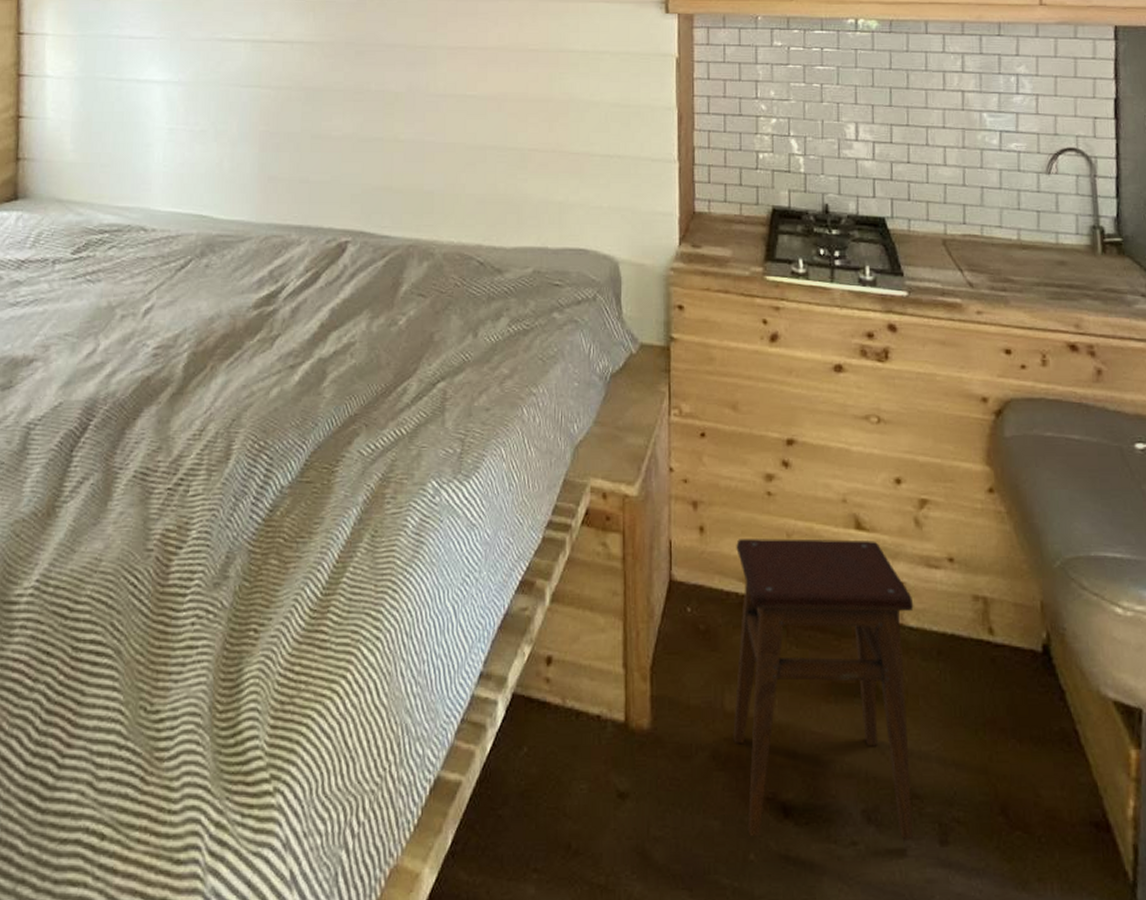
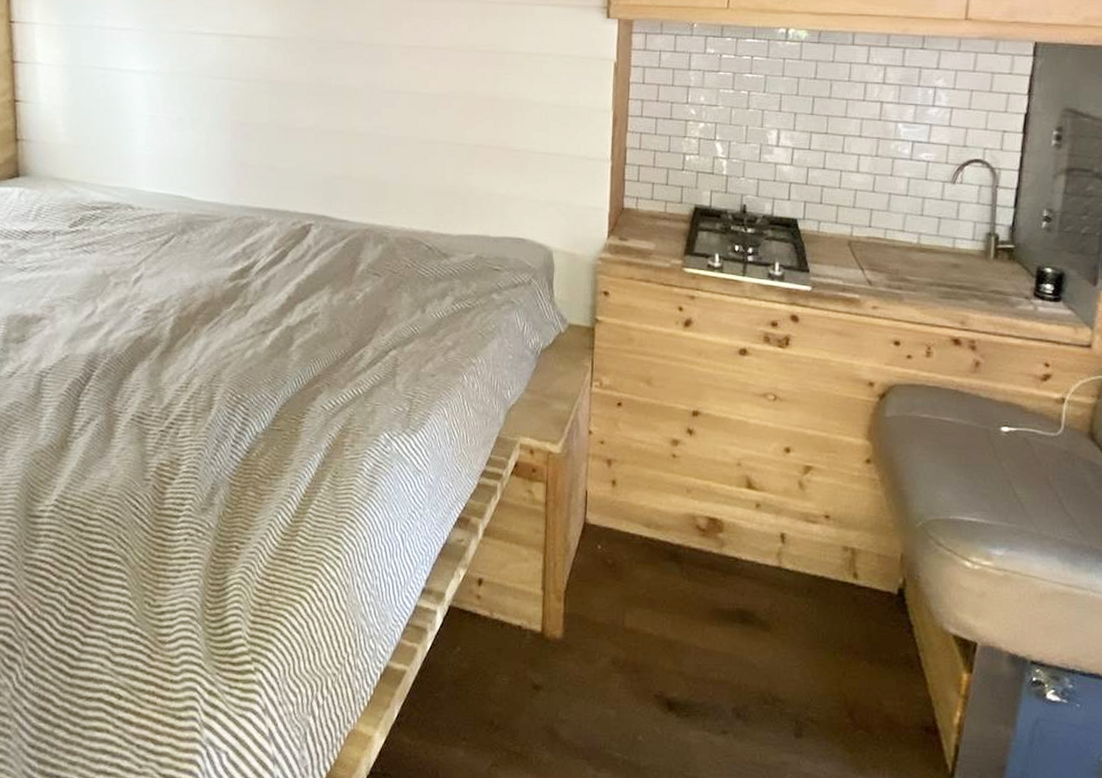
stool: present [733,539,914,840] -> none [630,492,792,733]

